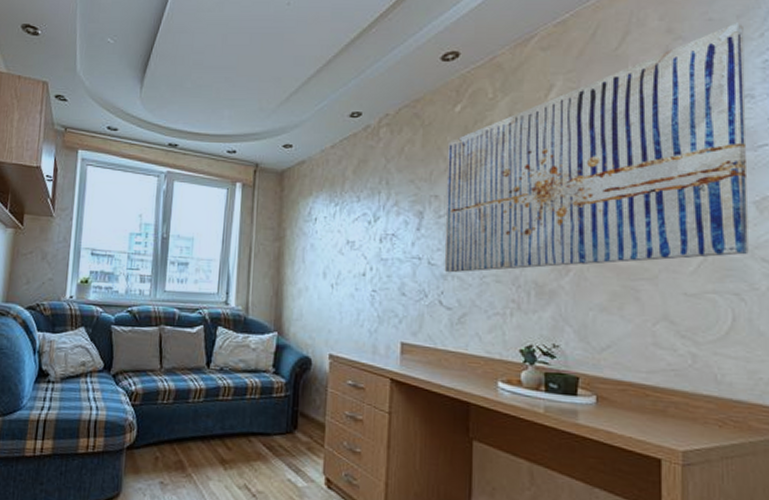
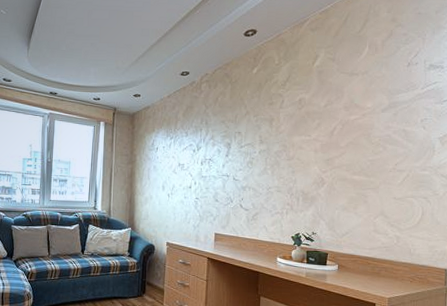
wall art: present [444,22,749,273] -> none [244,16,439,186]

